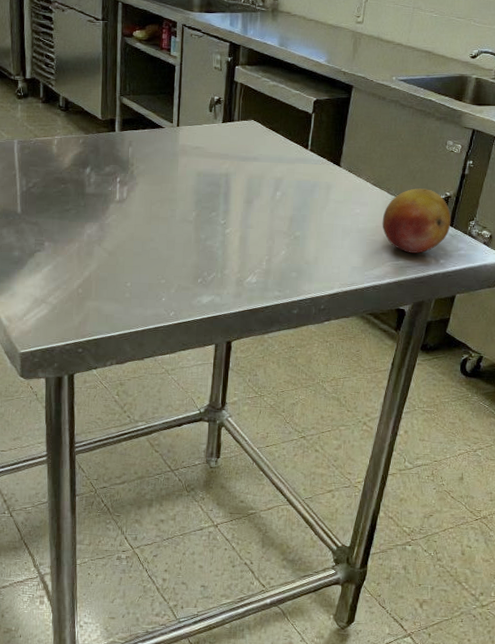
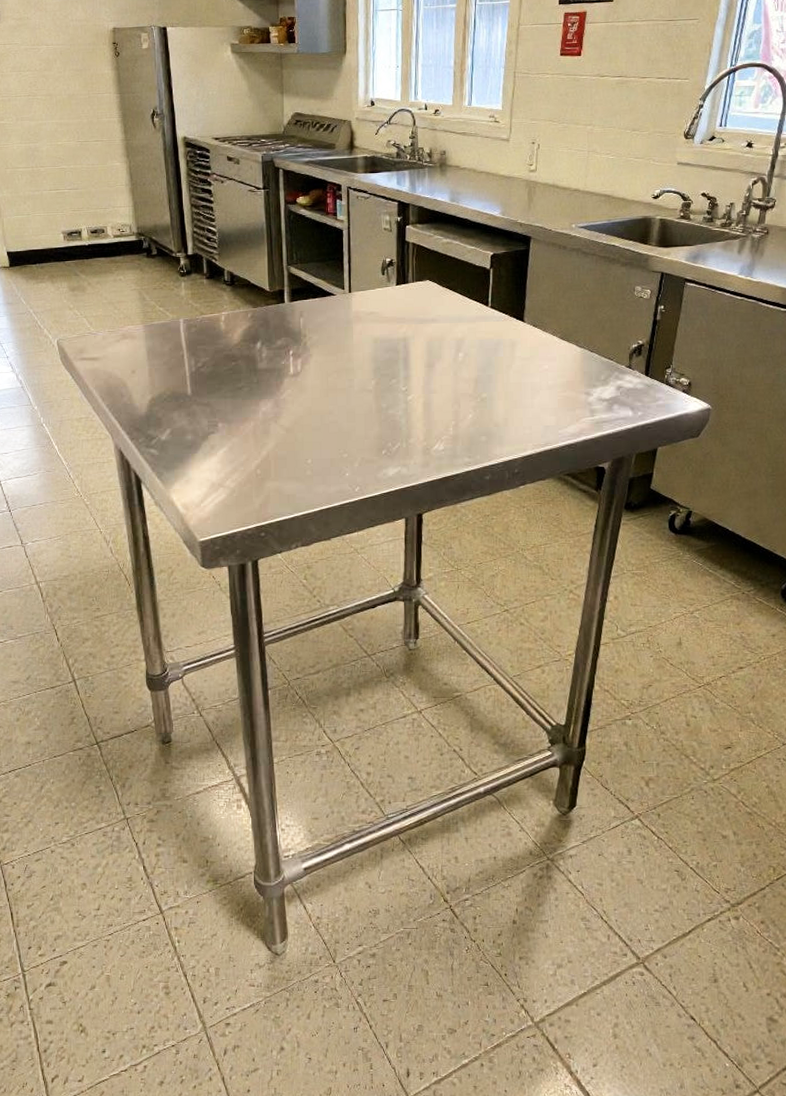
fruit: present [382,188,451,253] -> none [573,338,646,407]

